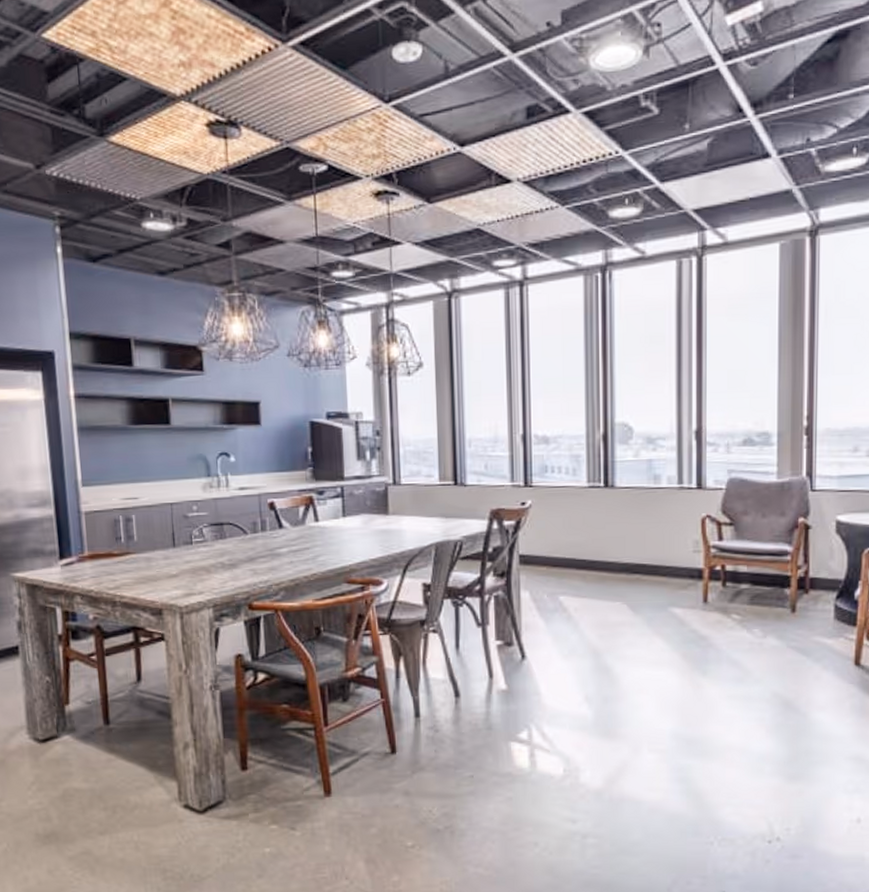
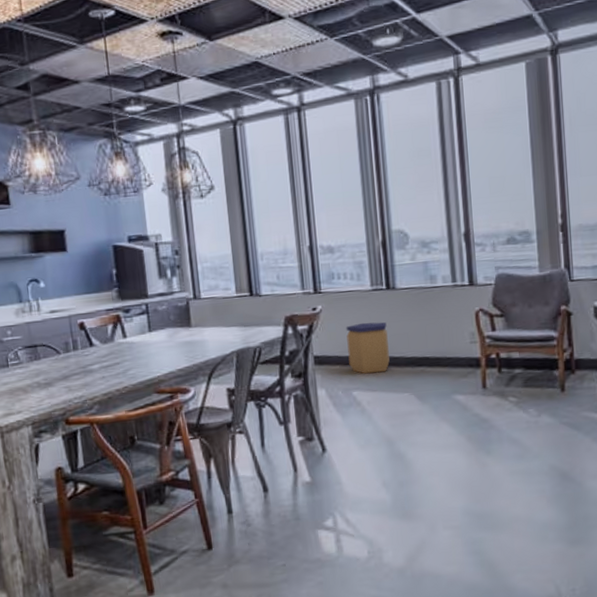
trash can: none [556,522,602,578] -> present [346,322,390,374]

